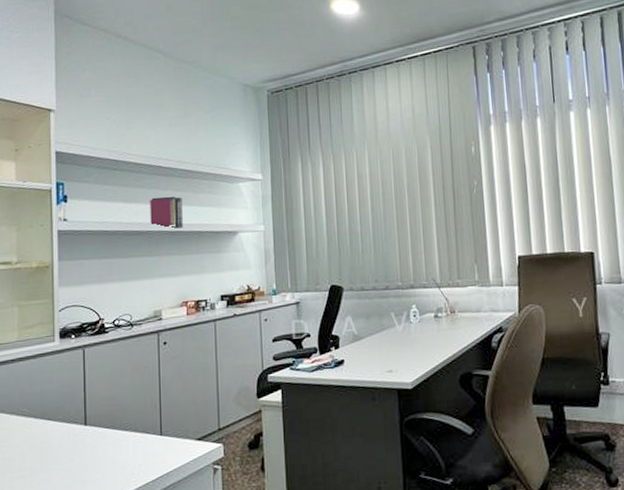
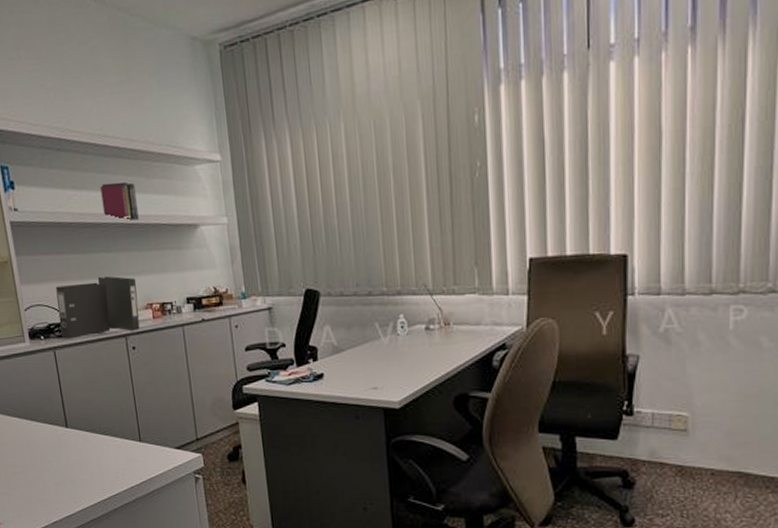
binder: none [93,283,145,337] -> present [55,282,111,339]
binder: none [136,277,175,328] -> present [97,275,140,332]

